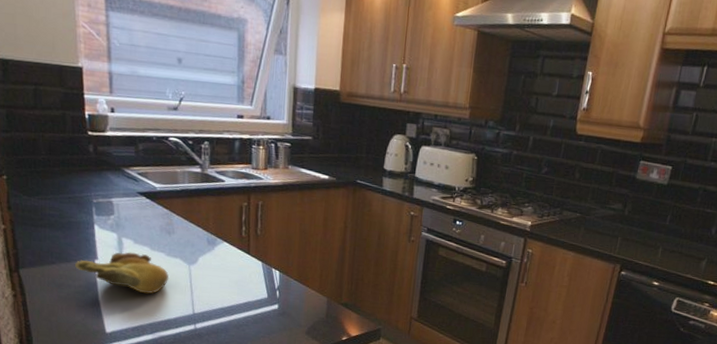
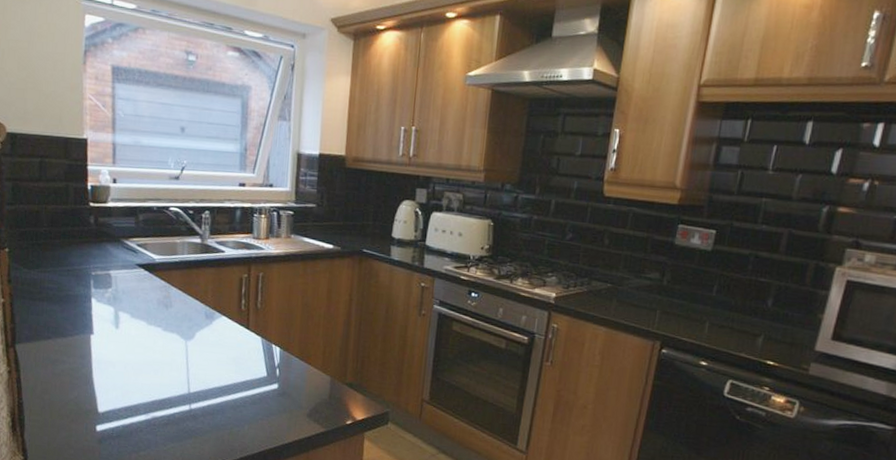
banana bunch: present [74,252,170,294] -> none [70,326,165,372]

